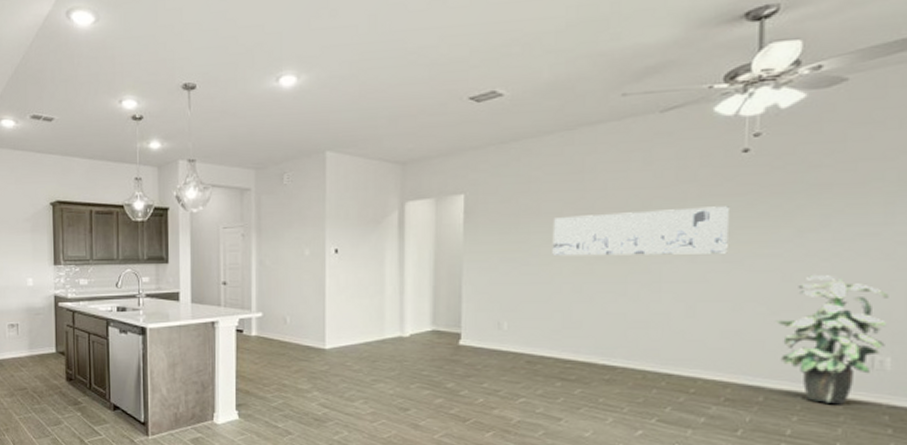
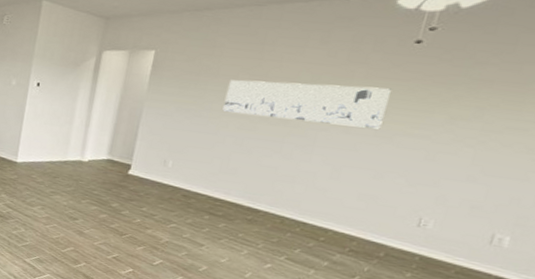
indoor plant: present [776,275,889,405] -> none [407,158,523,270]

